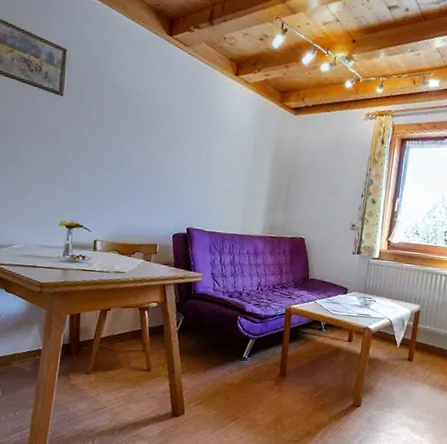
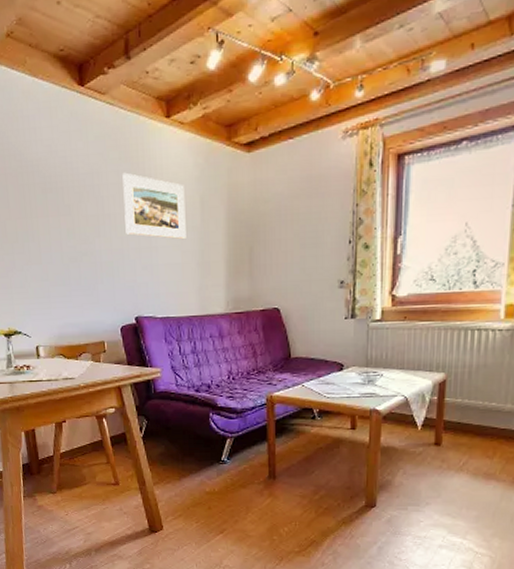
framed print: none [189,110,243,172] -> present [122,172,186,240]

